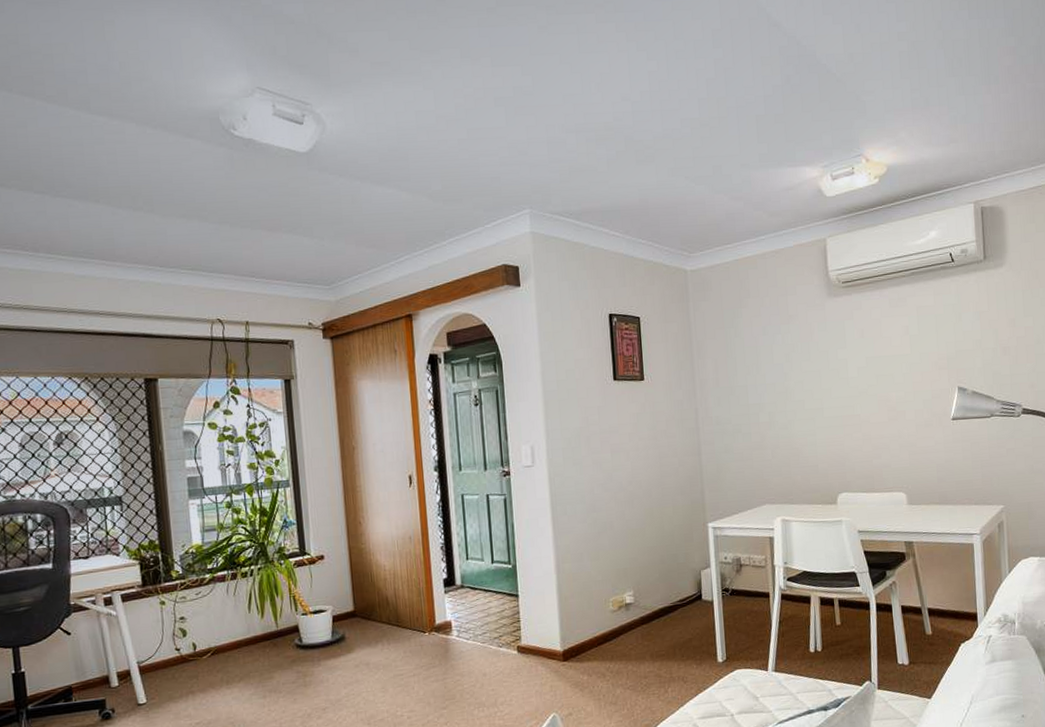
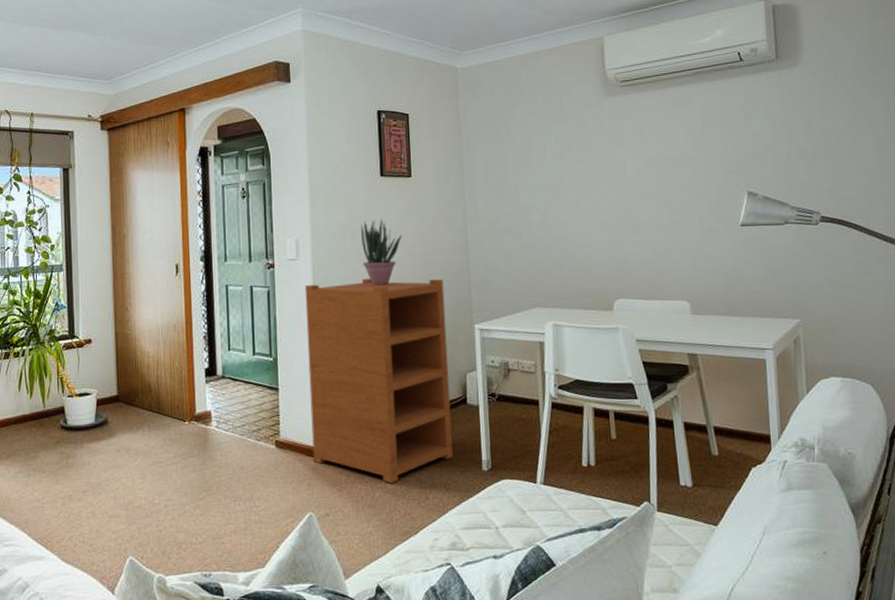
cupboard: none [541,480,690,680] -> present [304,278,454,483]
potted plant: none [595,423,636,490] -> present [361,219,402,286]

